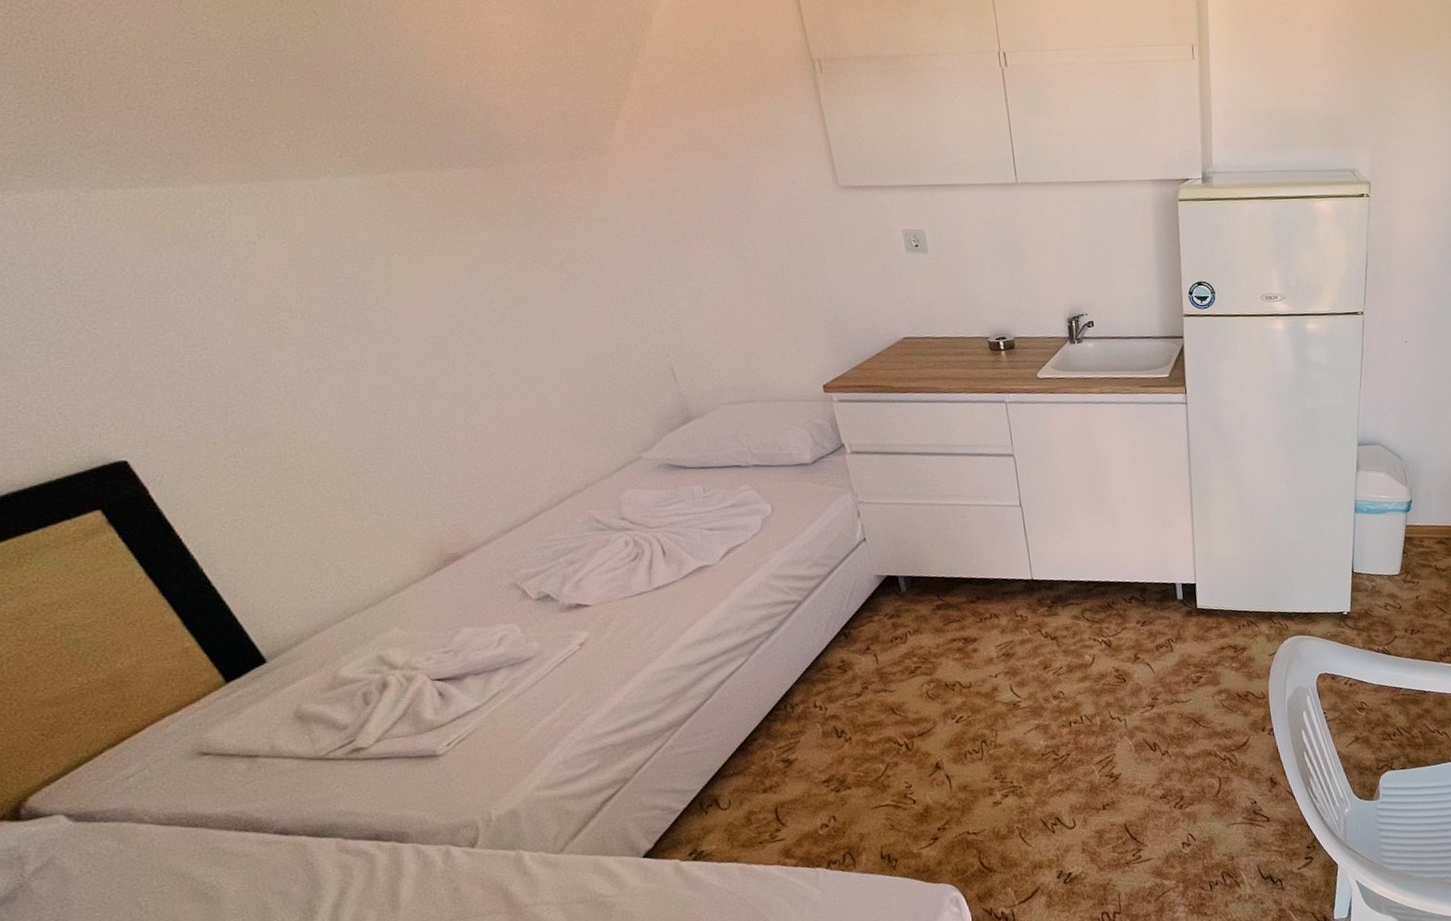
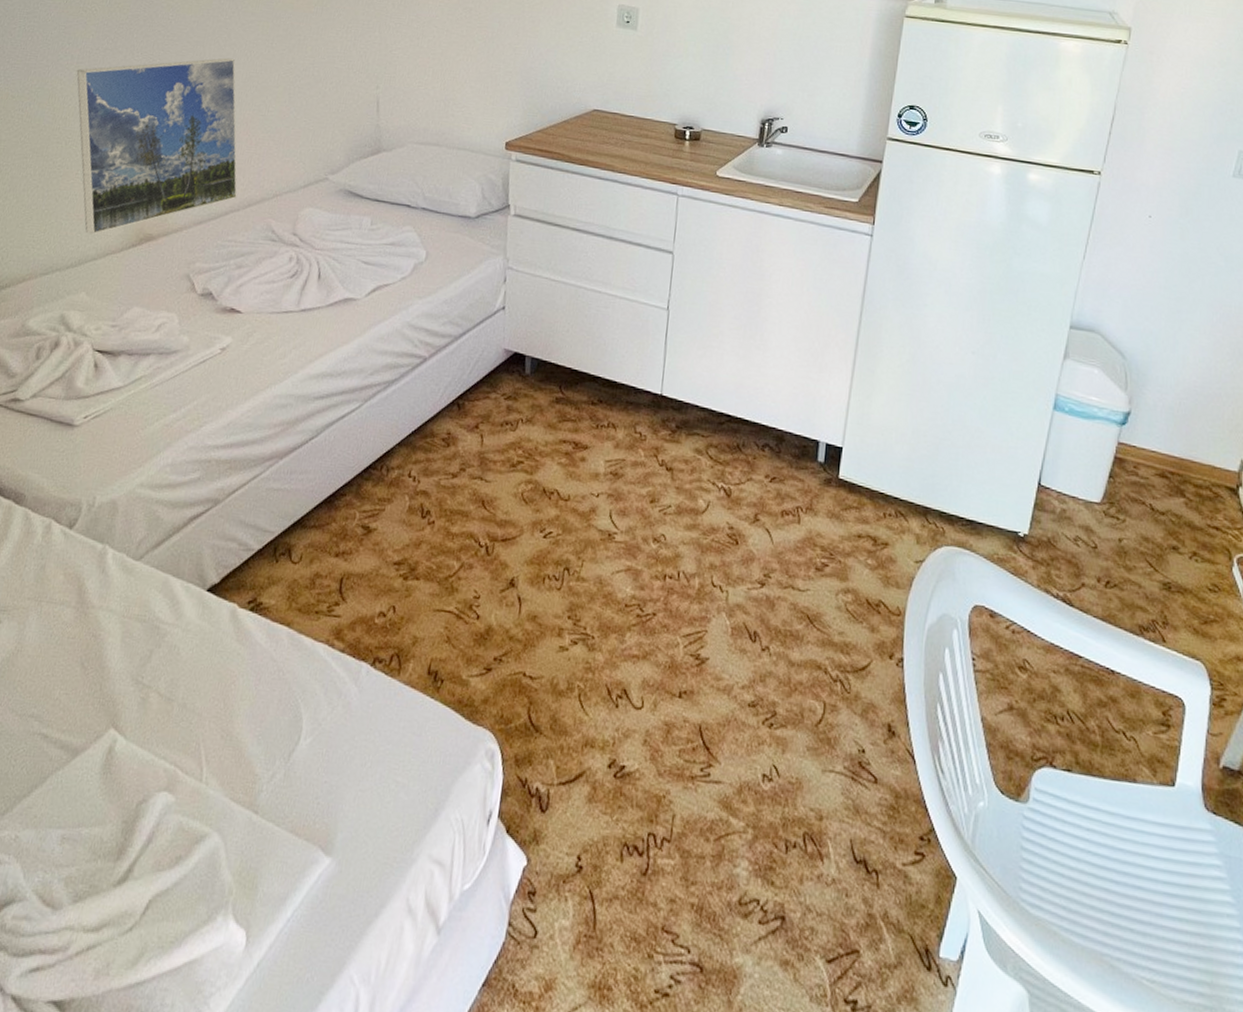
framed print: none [289,353,543,569] -> present [76,57,238,235]

